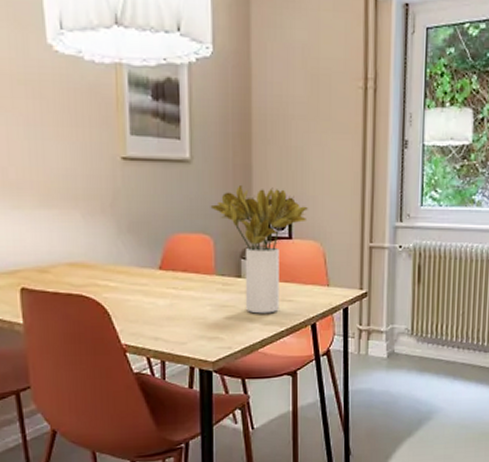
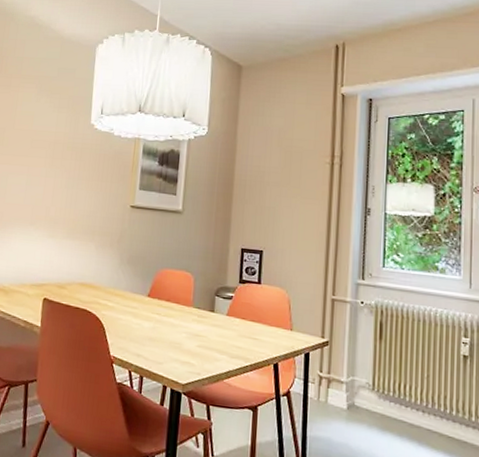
flower bouquet: present [210,186,308,314] -> none [194,235,276,348]

